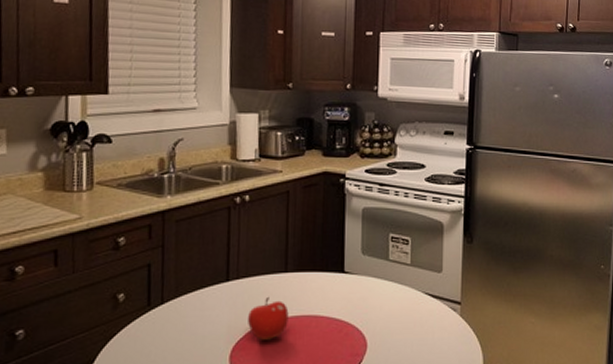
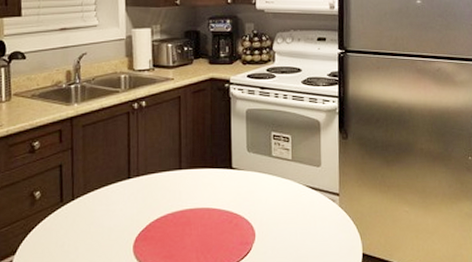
fruit: present [248,296,289,340] -> none [148,191,184,231]

